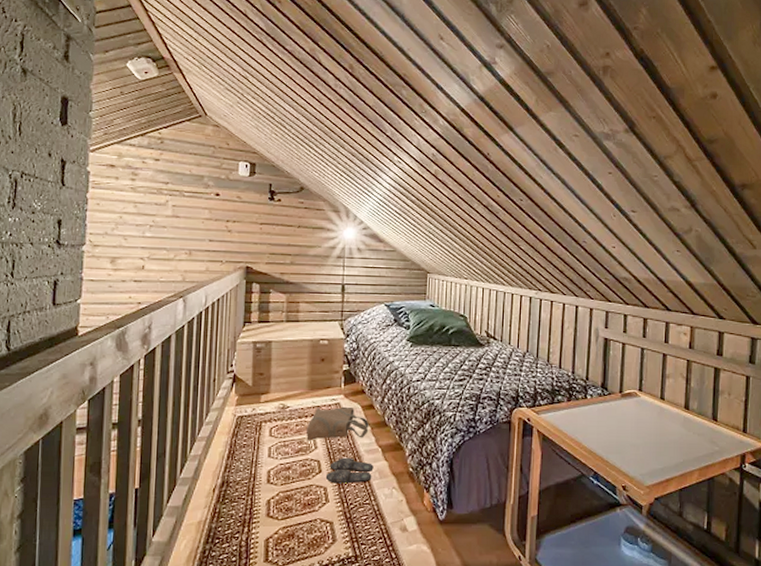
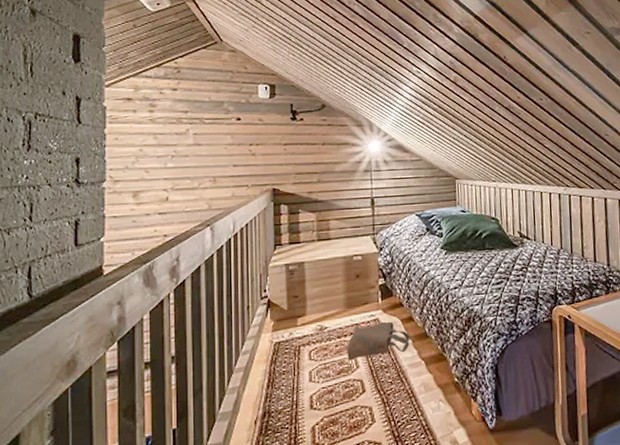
slippers: present [326,457,374,484] -> none [371,373,418,402]

